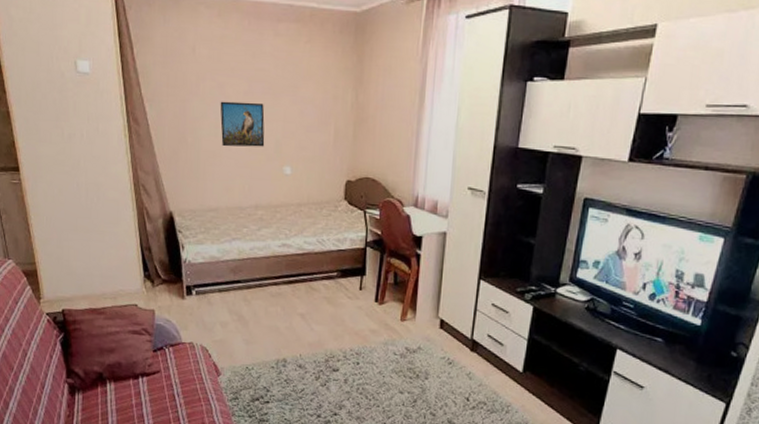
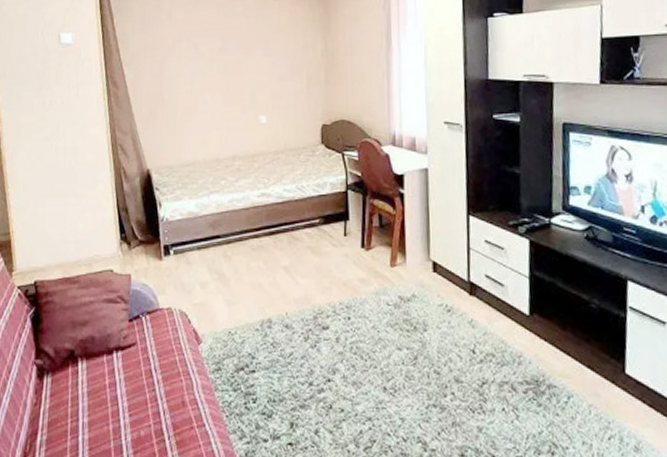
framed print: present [220,101,265,147] -> none [195,58,240,102]

